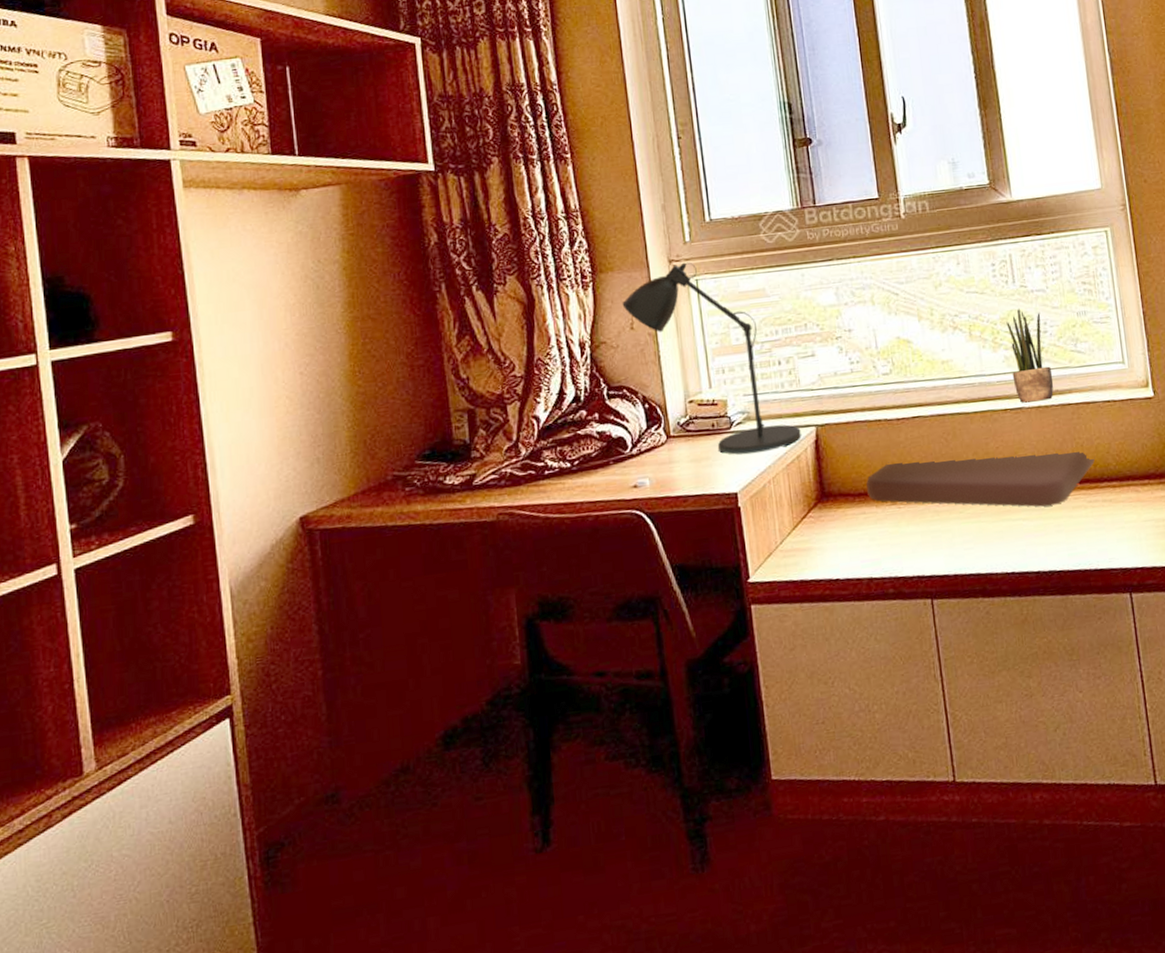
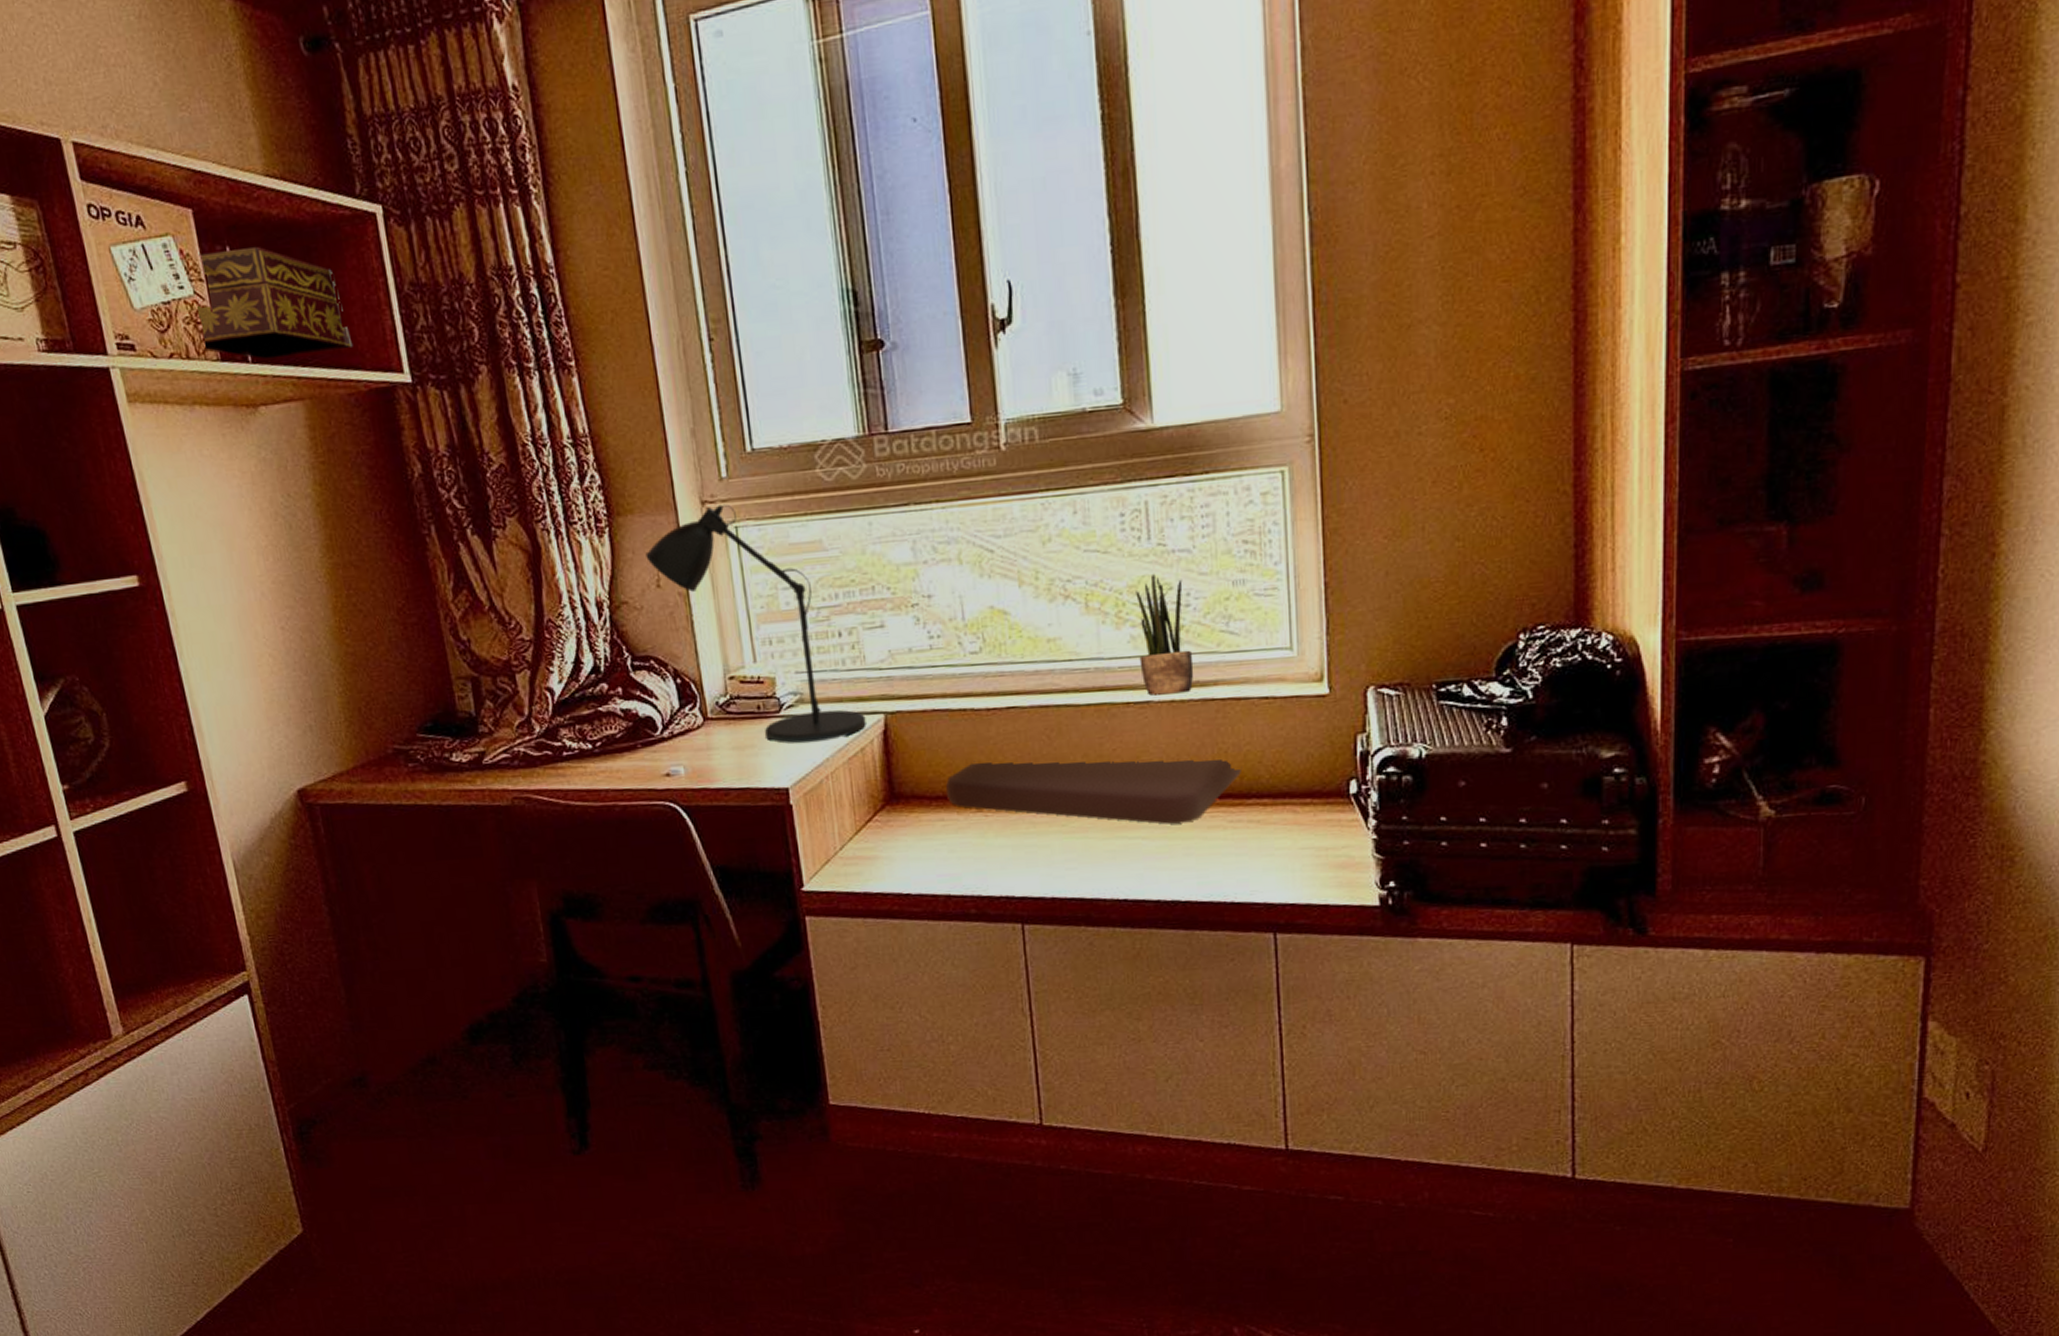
decorative box: none [255,66,387,153] -> present [197,246,353,360]

